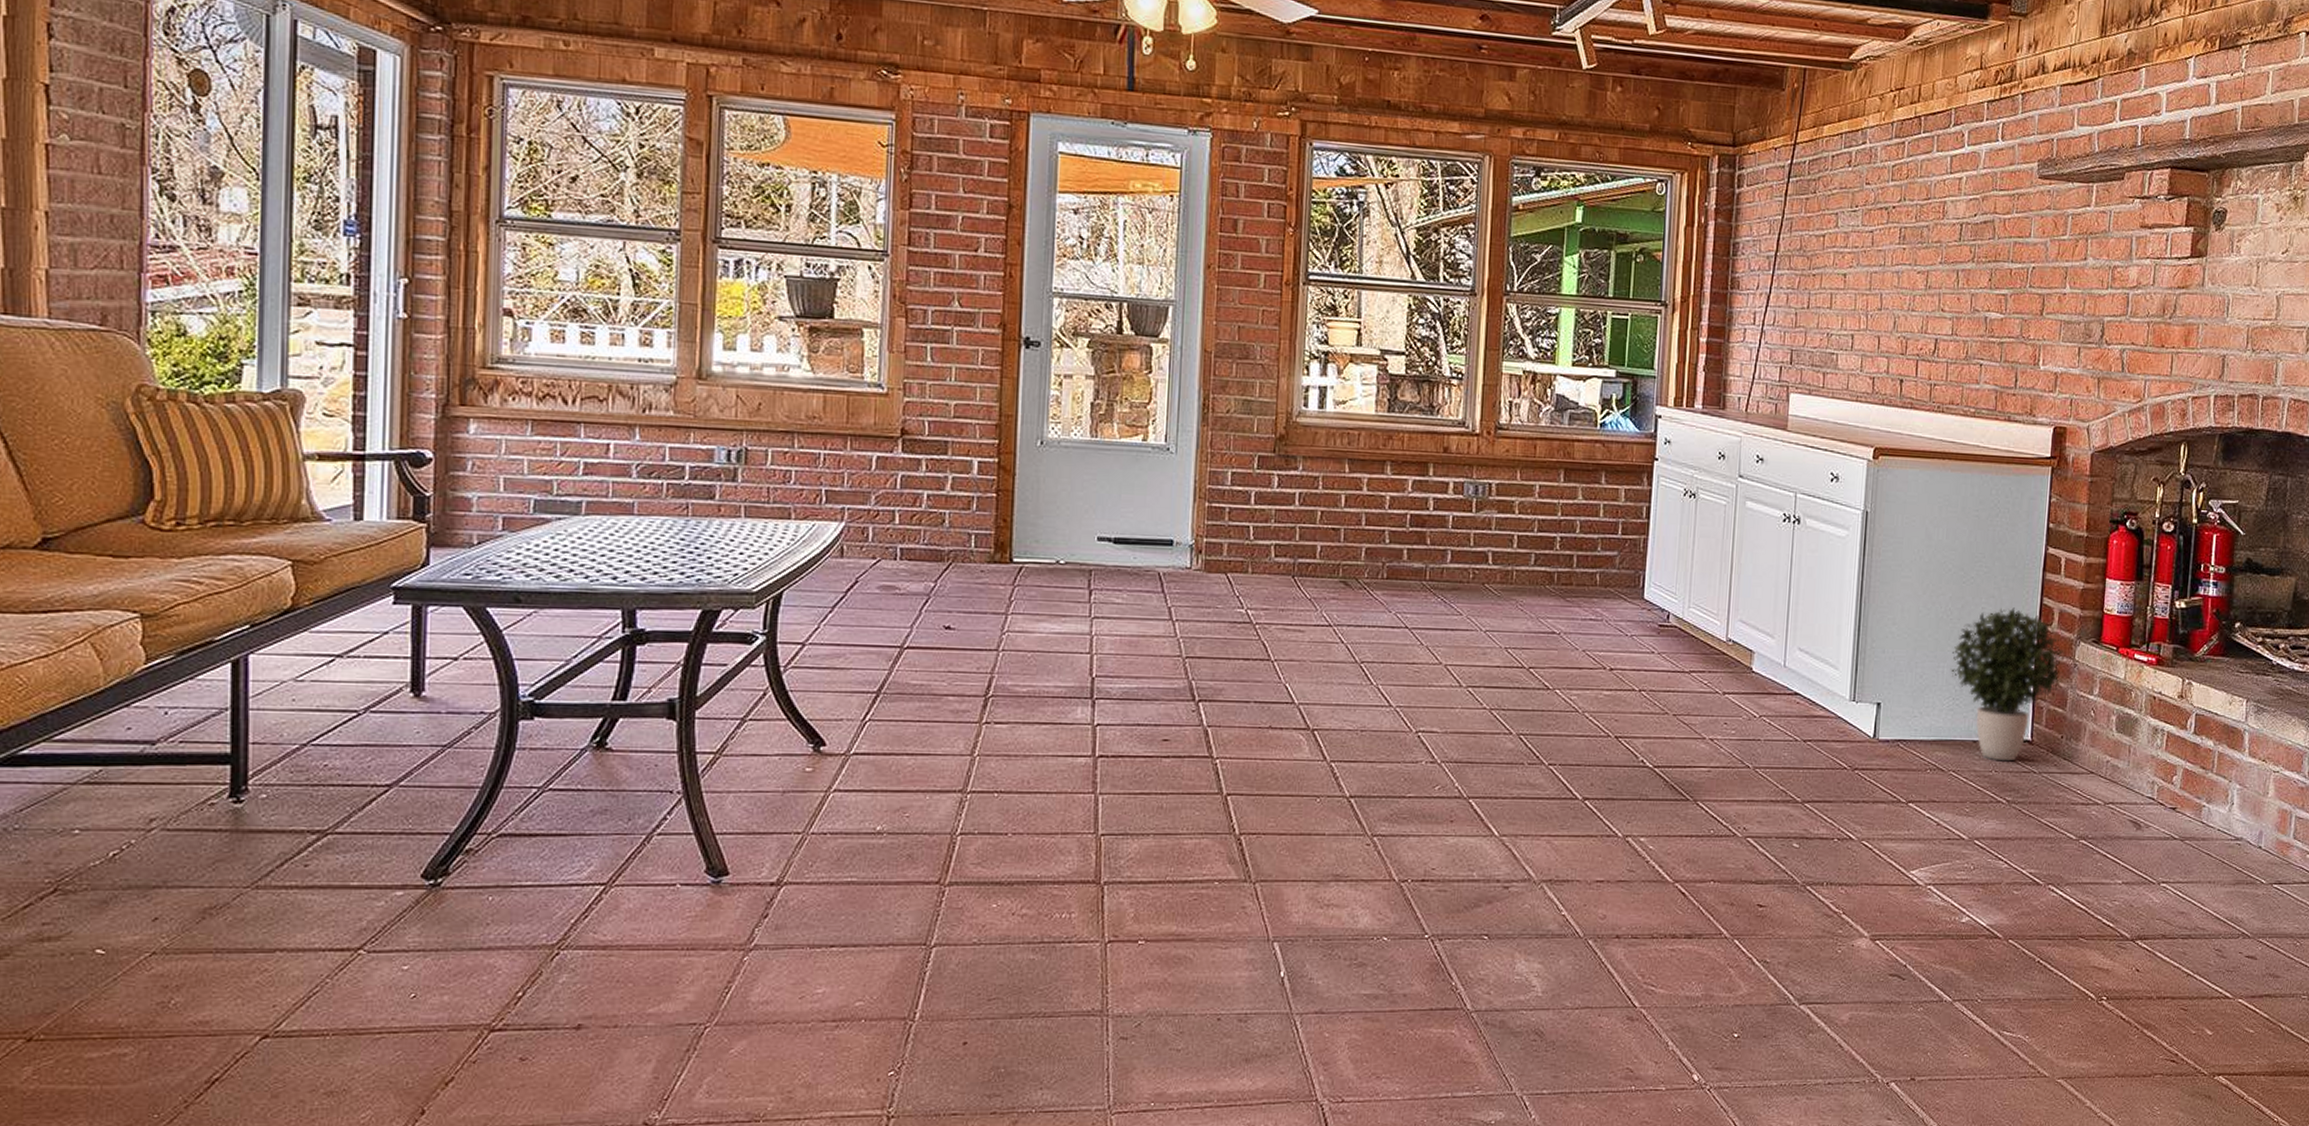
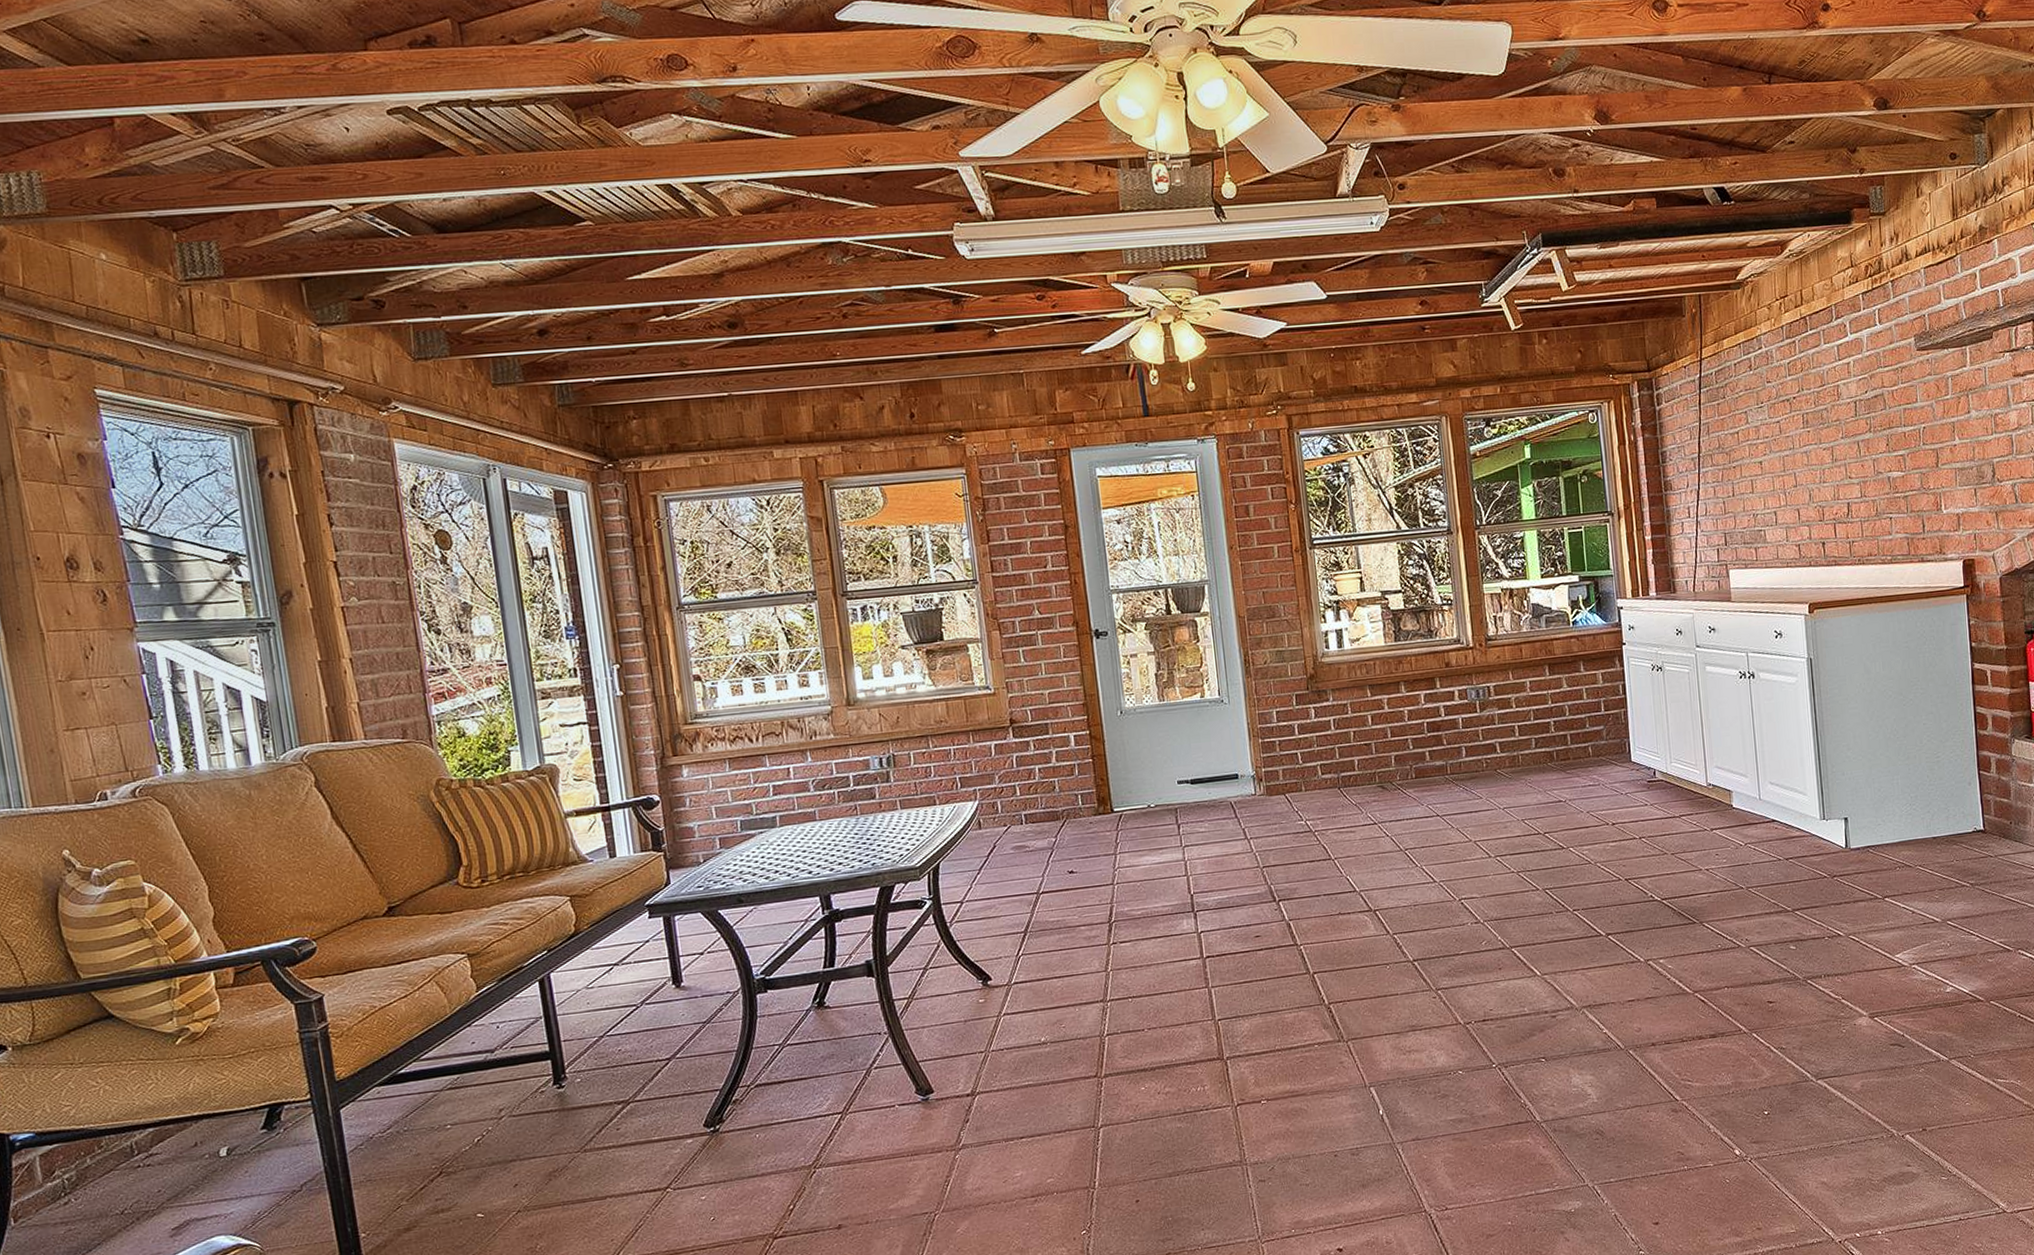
potted plant: present [1950,607,2064,762] -> none [1902,719,2004,851]

